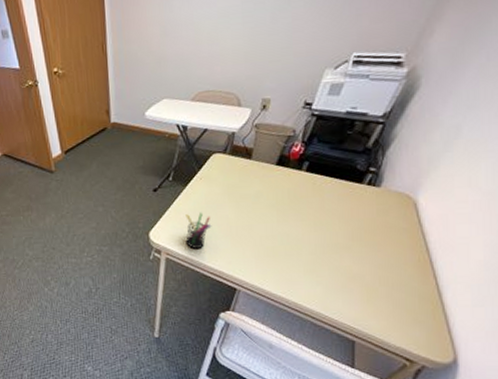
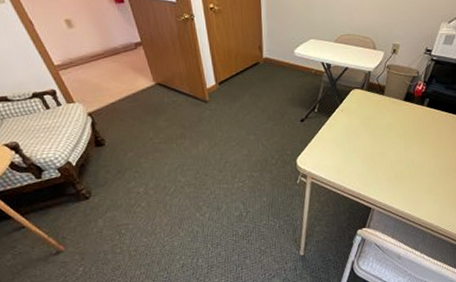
pen holder: present [185,212,212,250] -> none [328,140,351,174]

